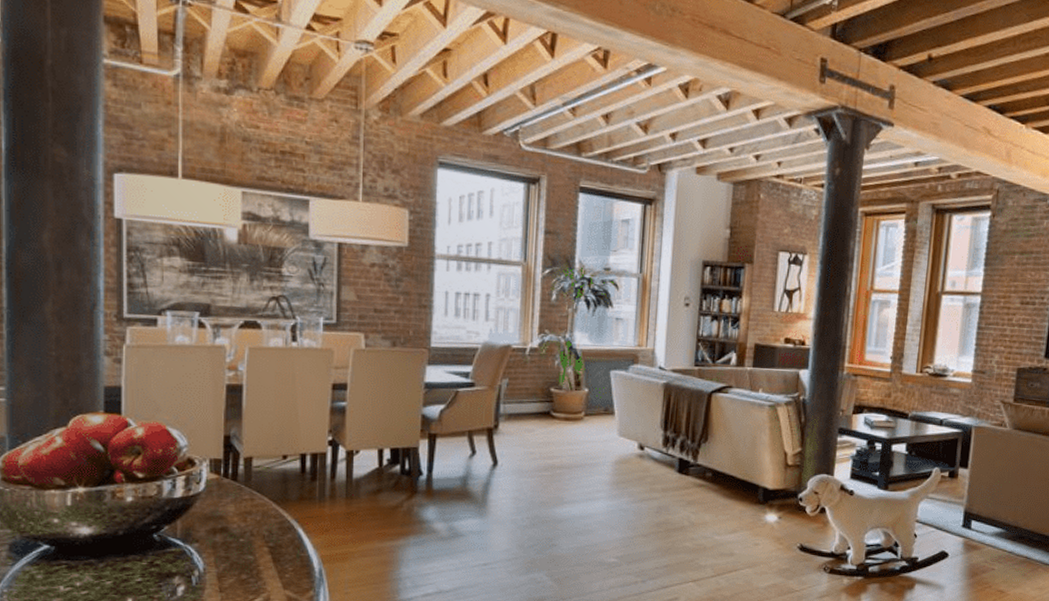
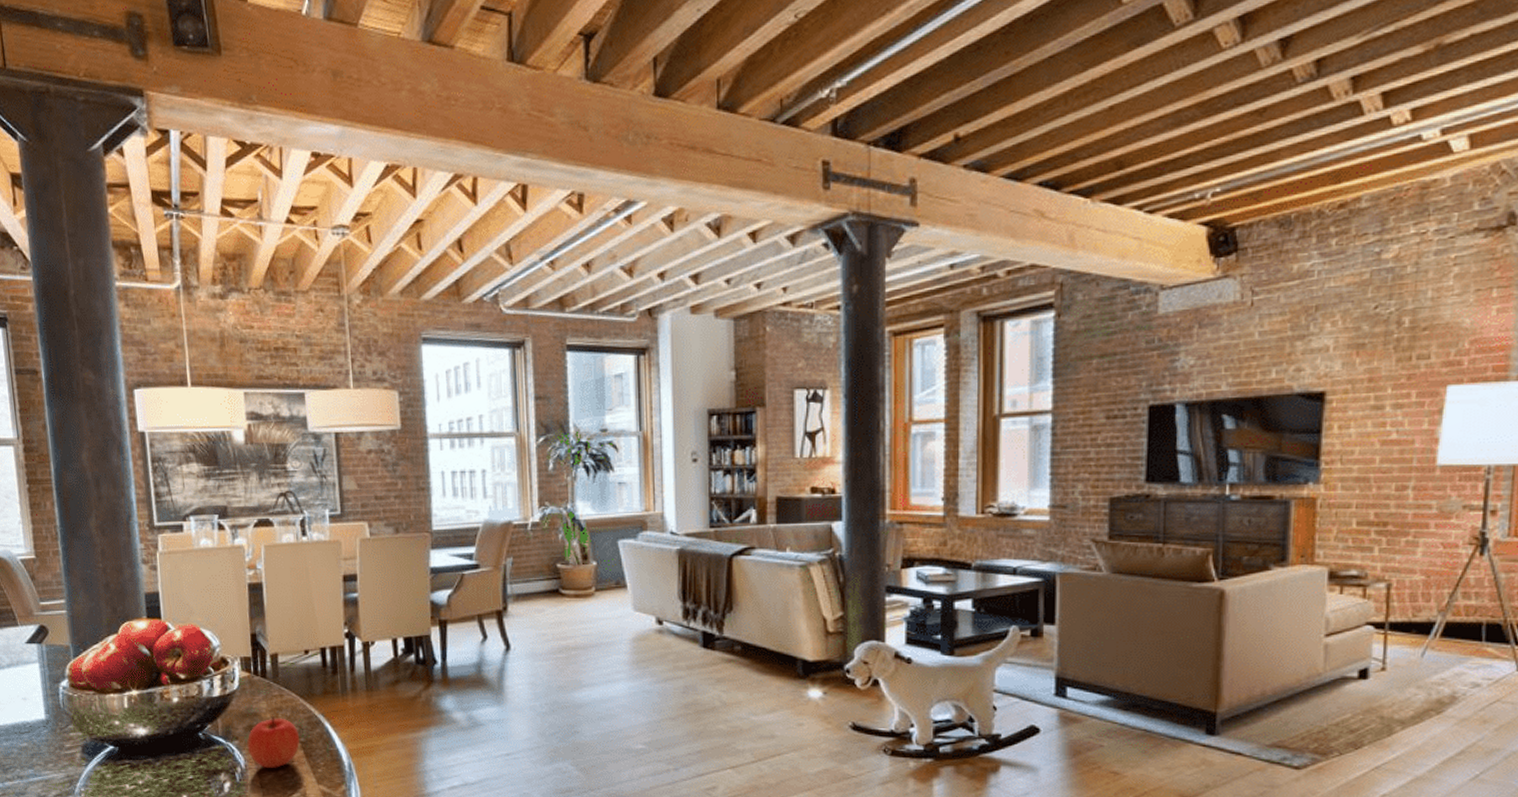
apple: none [208,520,269,573] -> present [247,716,300,769]

